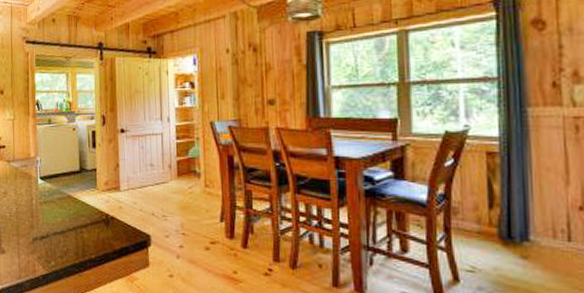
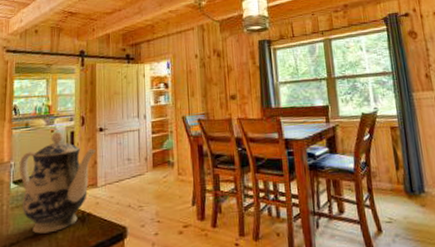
teapot: none [44,131,118,231] -> present [19,132,96,234]

